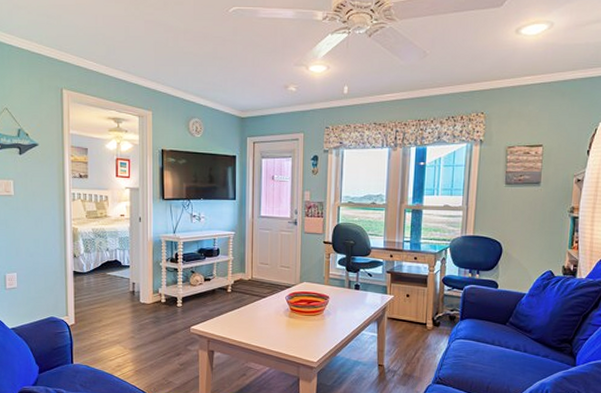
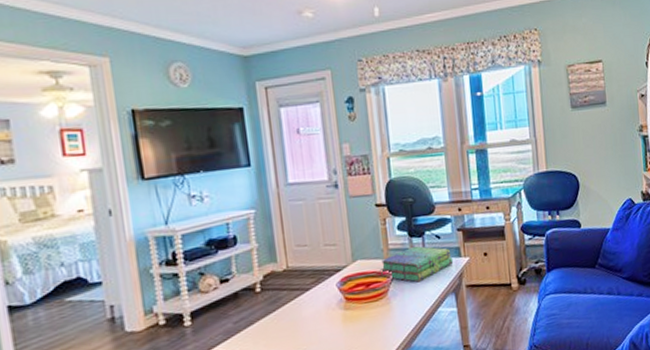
stack of books: none [320,280,380,308] -> present [379,246,454,283]

